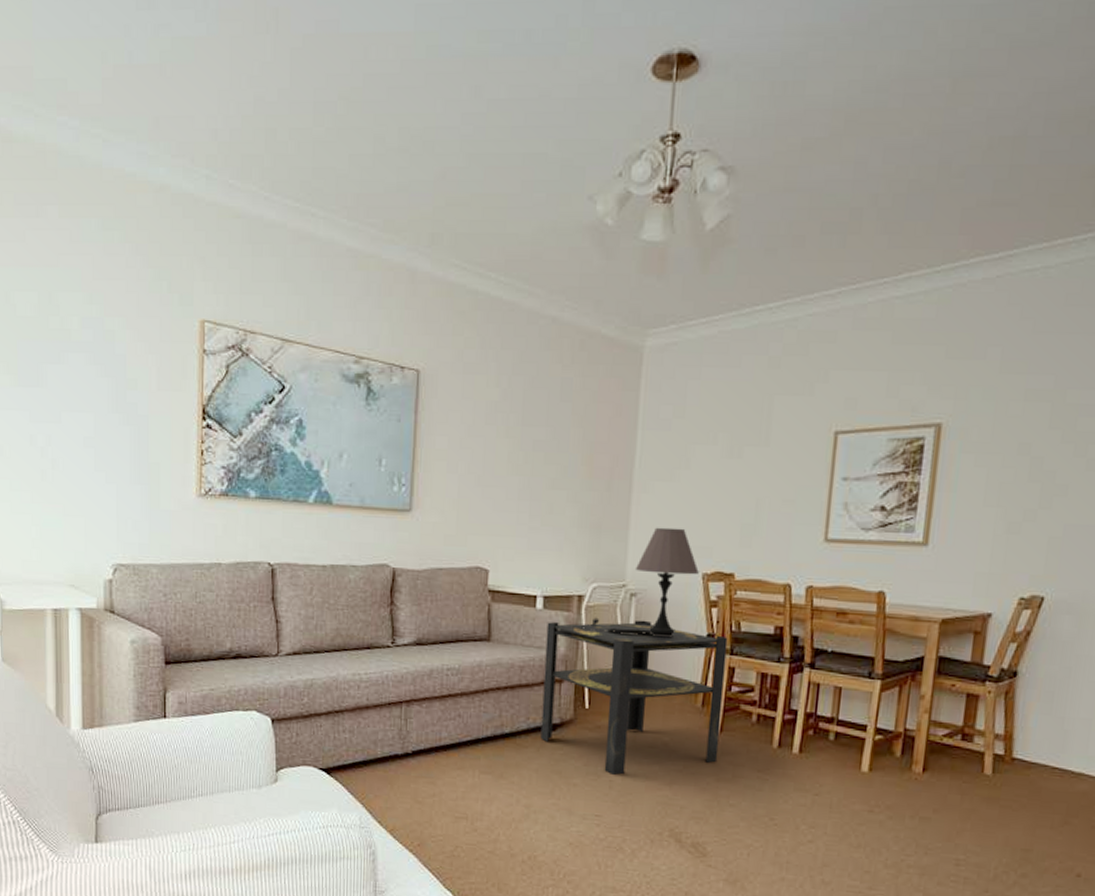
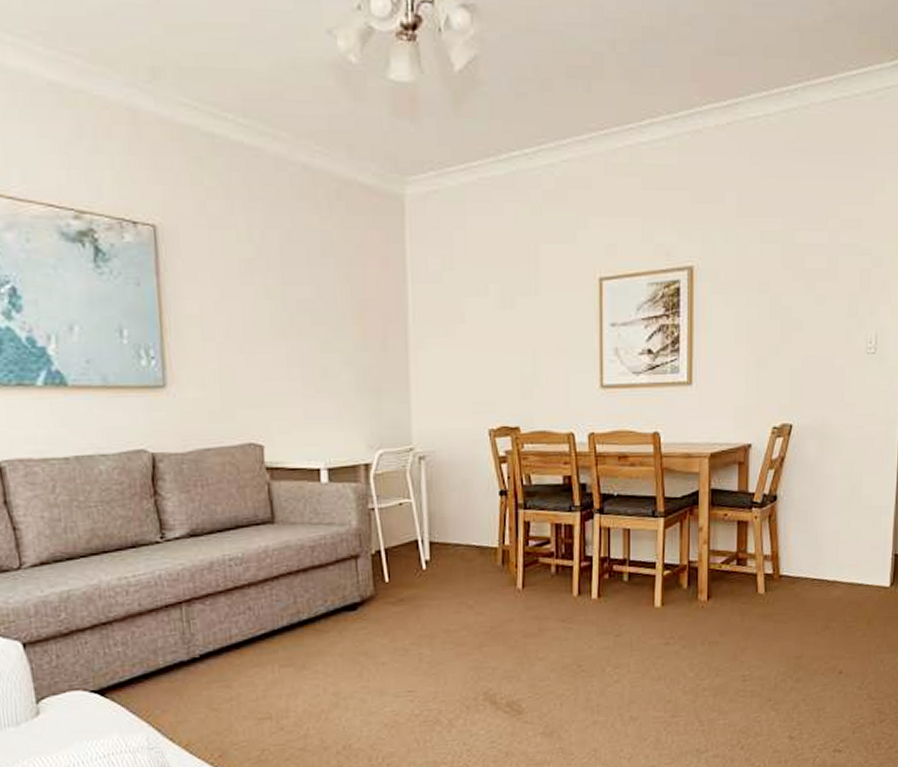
side table: present [540,620,728,776] -> none [334,483,523,648]
table lamp: present [571,527,699,638] -> none [361,384,485,501]

